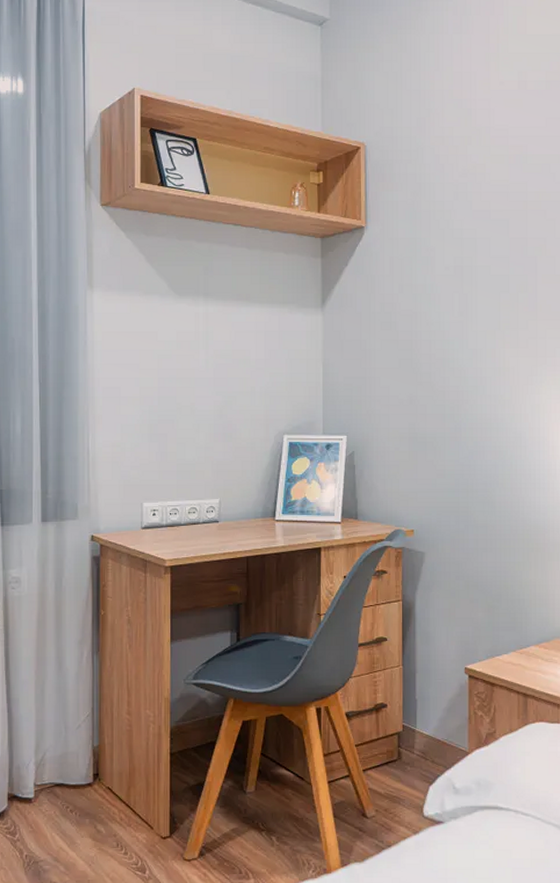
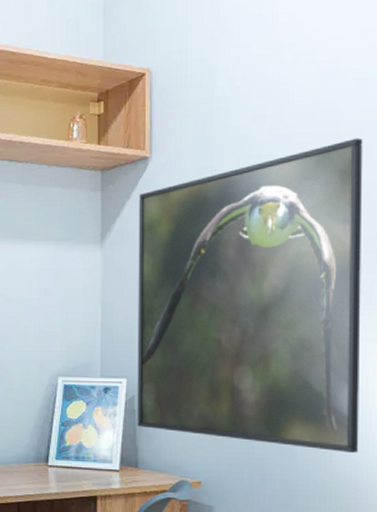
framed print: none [356,217,548,499] -> present [137,138,363,453]

